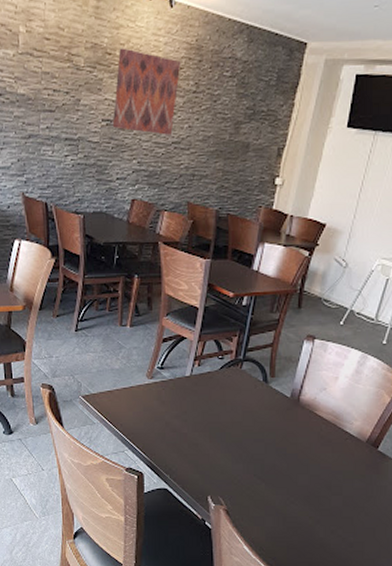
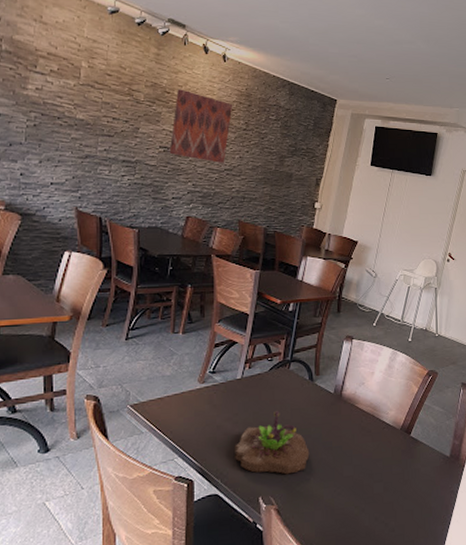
succulent planter: none [182,412,262,477] -> present [233,411,310,475]

